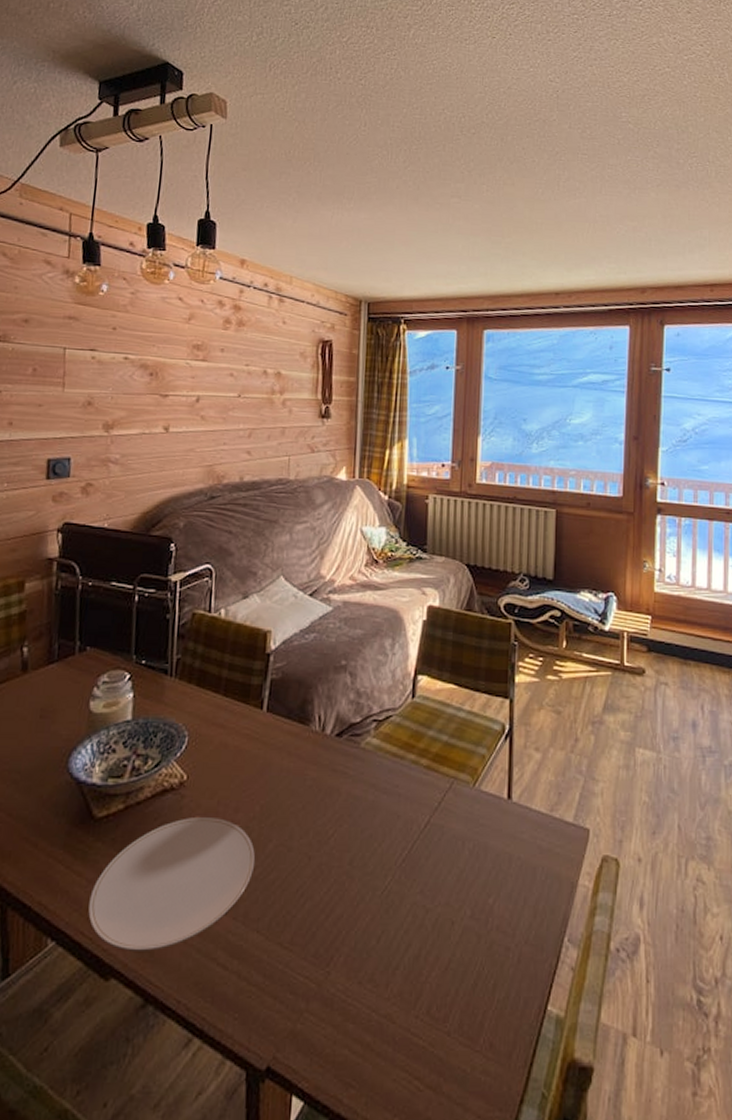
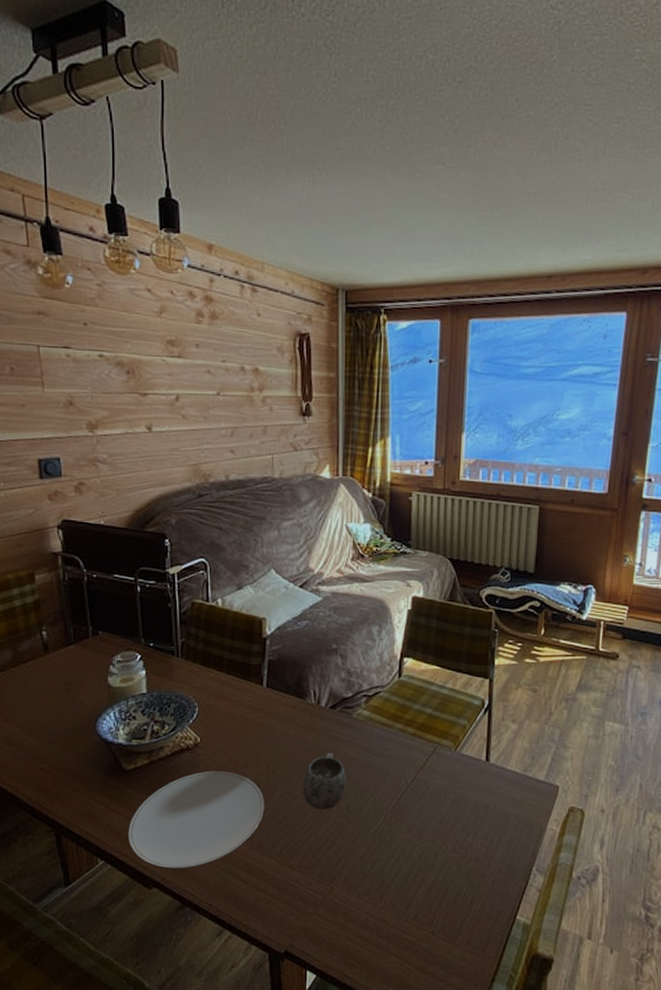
mug: none [300,791,351,866] -> present [302,752,346,810]

